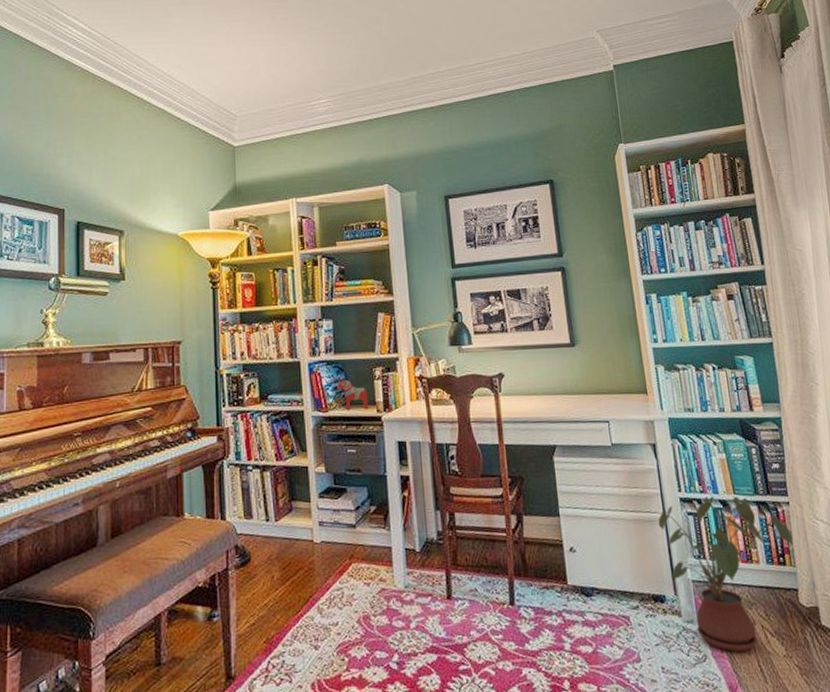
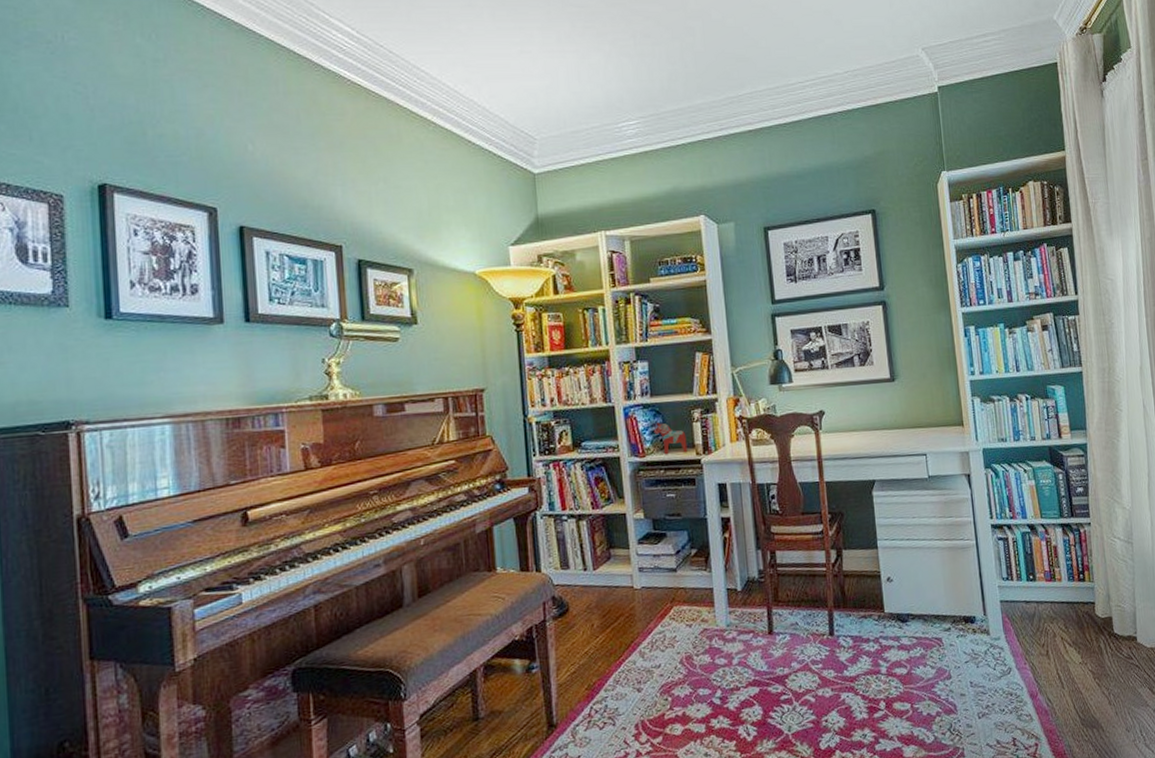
house plant: present [658,496,793,652] -> none [970,520,1093,663]

